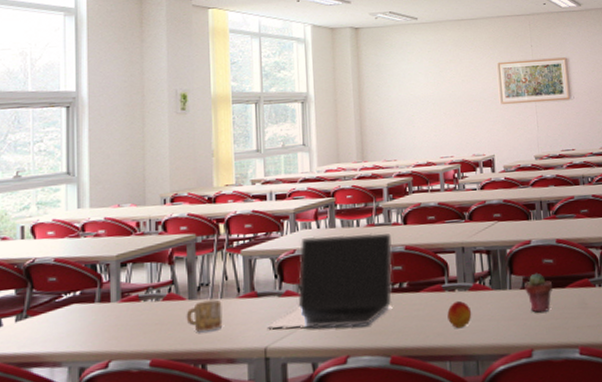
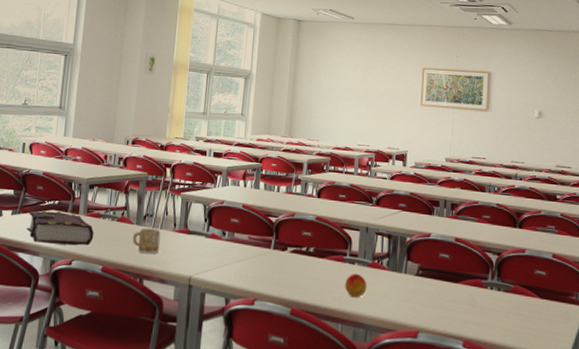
book: none [38,303,135,350] -> present [26,210,94,246]
laptop: present [268,233,393,330] -> none [194,193,306,277]
potted succulent: present [524,272,552,313] -> none [419,264,445,301]

